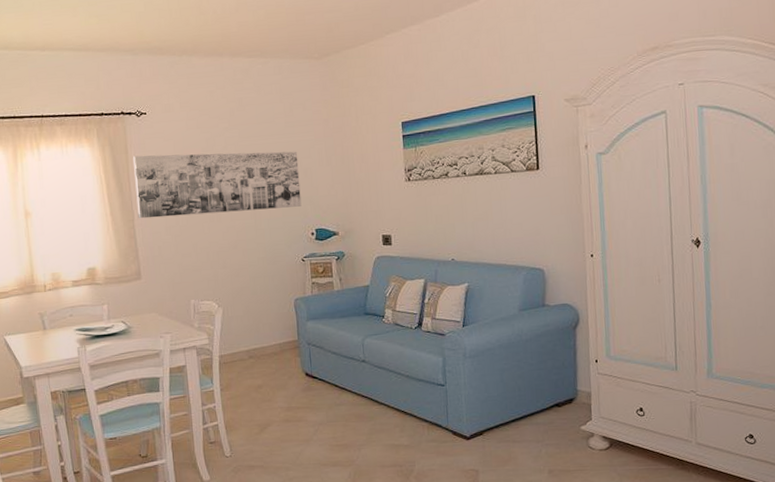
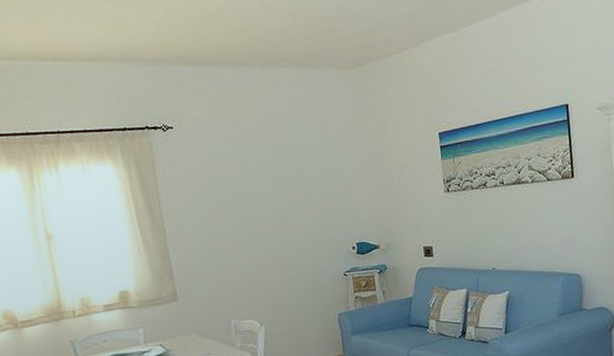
wall art: present [132,151,302,219] -> none [160,164,341,239]

